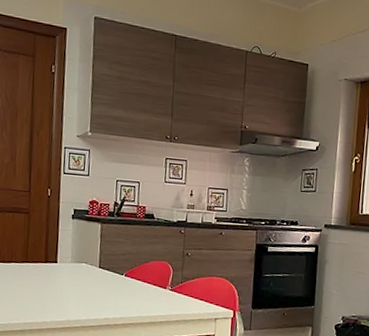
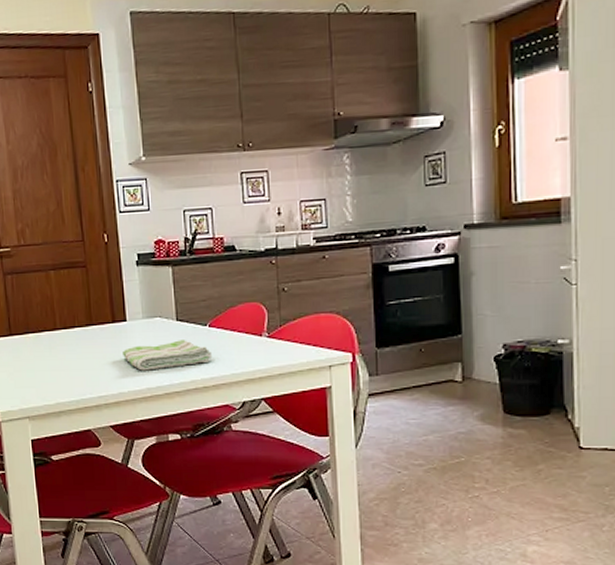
dish towel: none [50,284,125,306] -> present [123,340,213,371]

